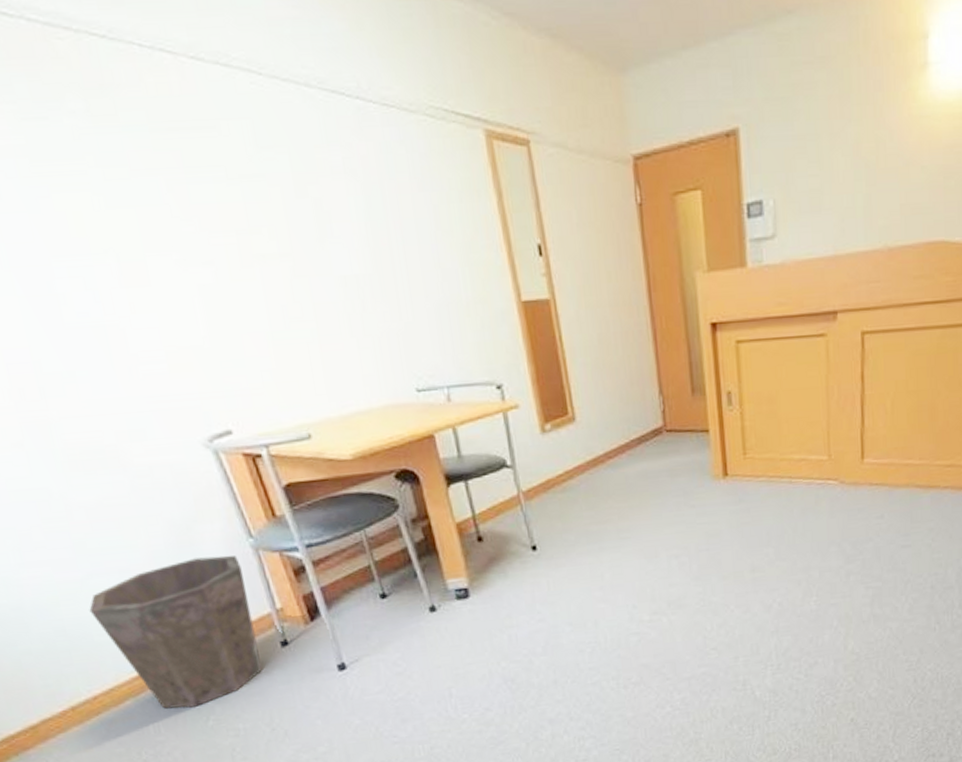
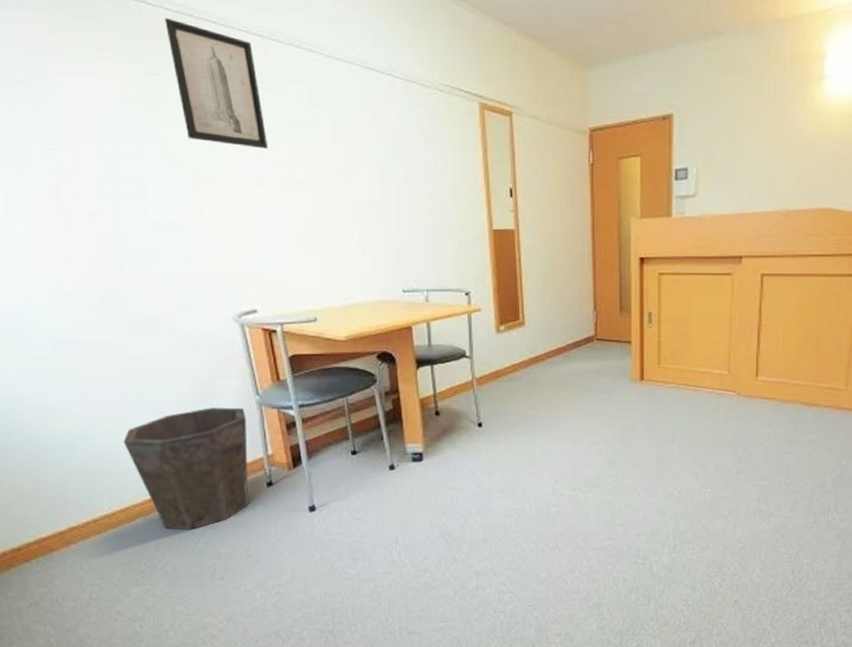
wall art: none [31,33,210,215] -> present [165,18,269,149]

